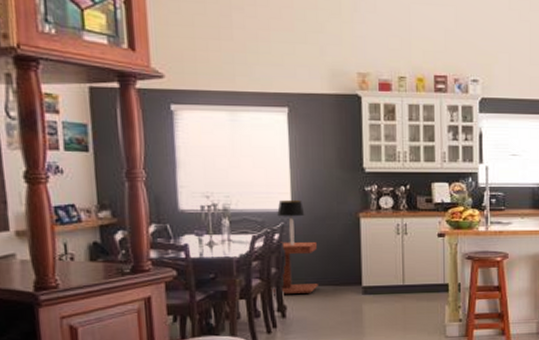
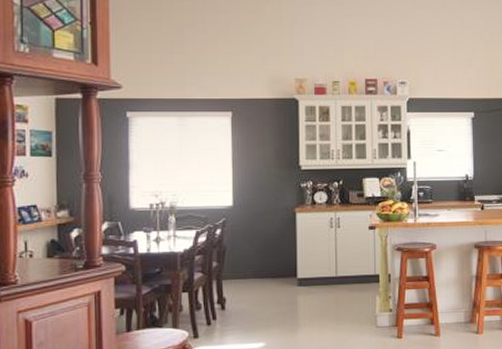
side table: present [270,241,318,294] -> none [211,235,256,287]
table lamp: present [277,199,305,246] -> none [219,196,245,240]

